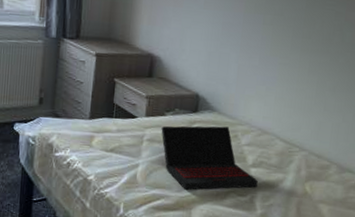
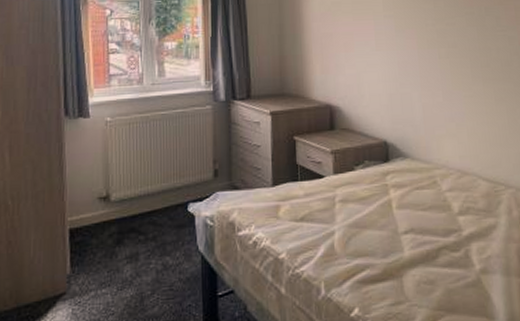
laptop: present [161,126,258,190] -> none [353,173,470,254]

